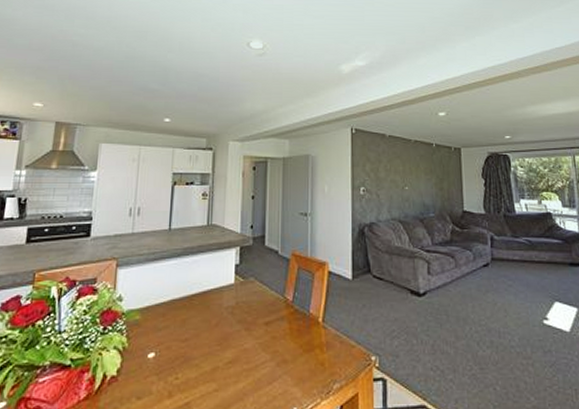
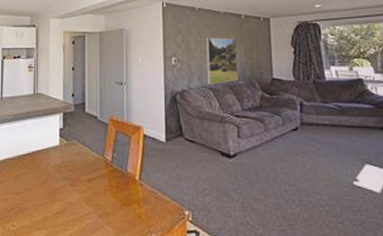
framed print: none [396,167,429,217] -> present [206,38,238,84]

